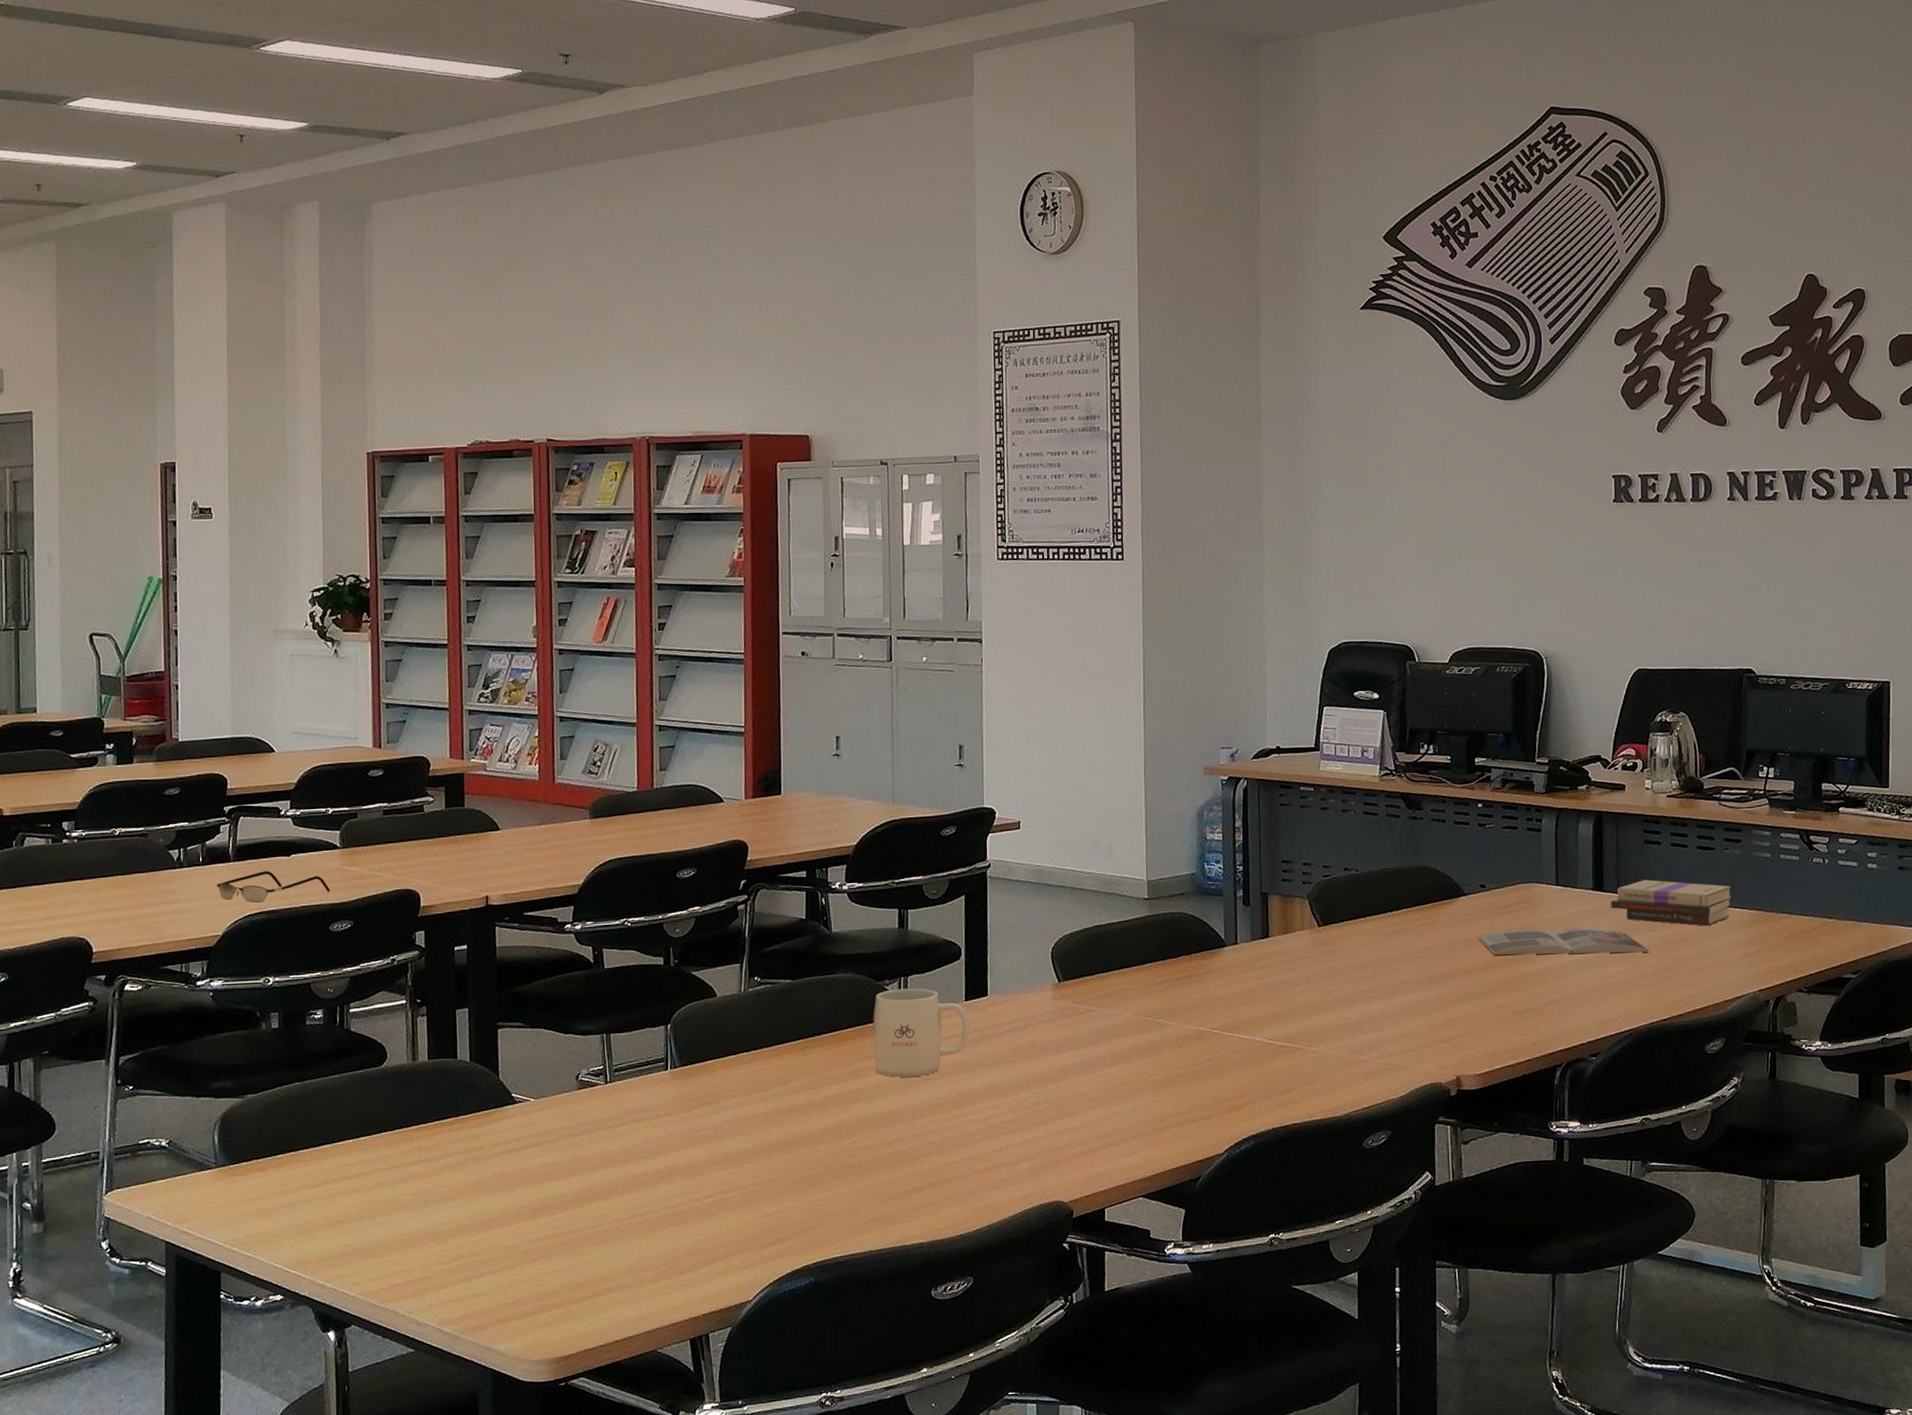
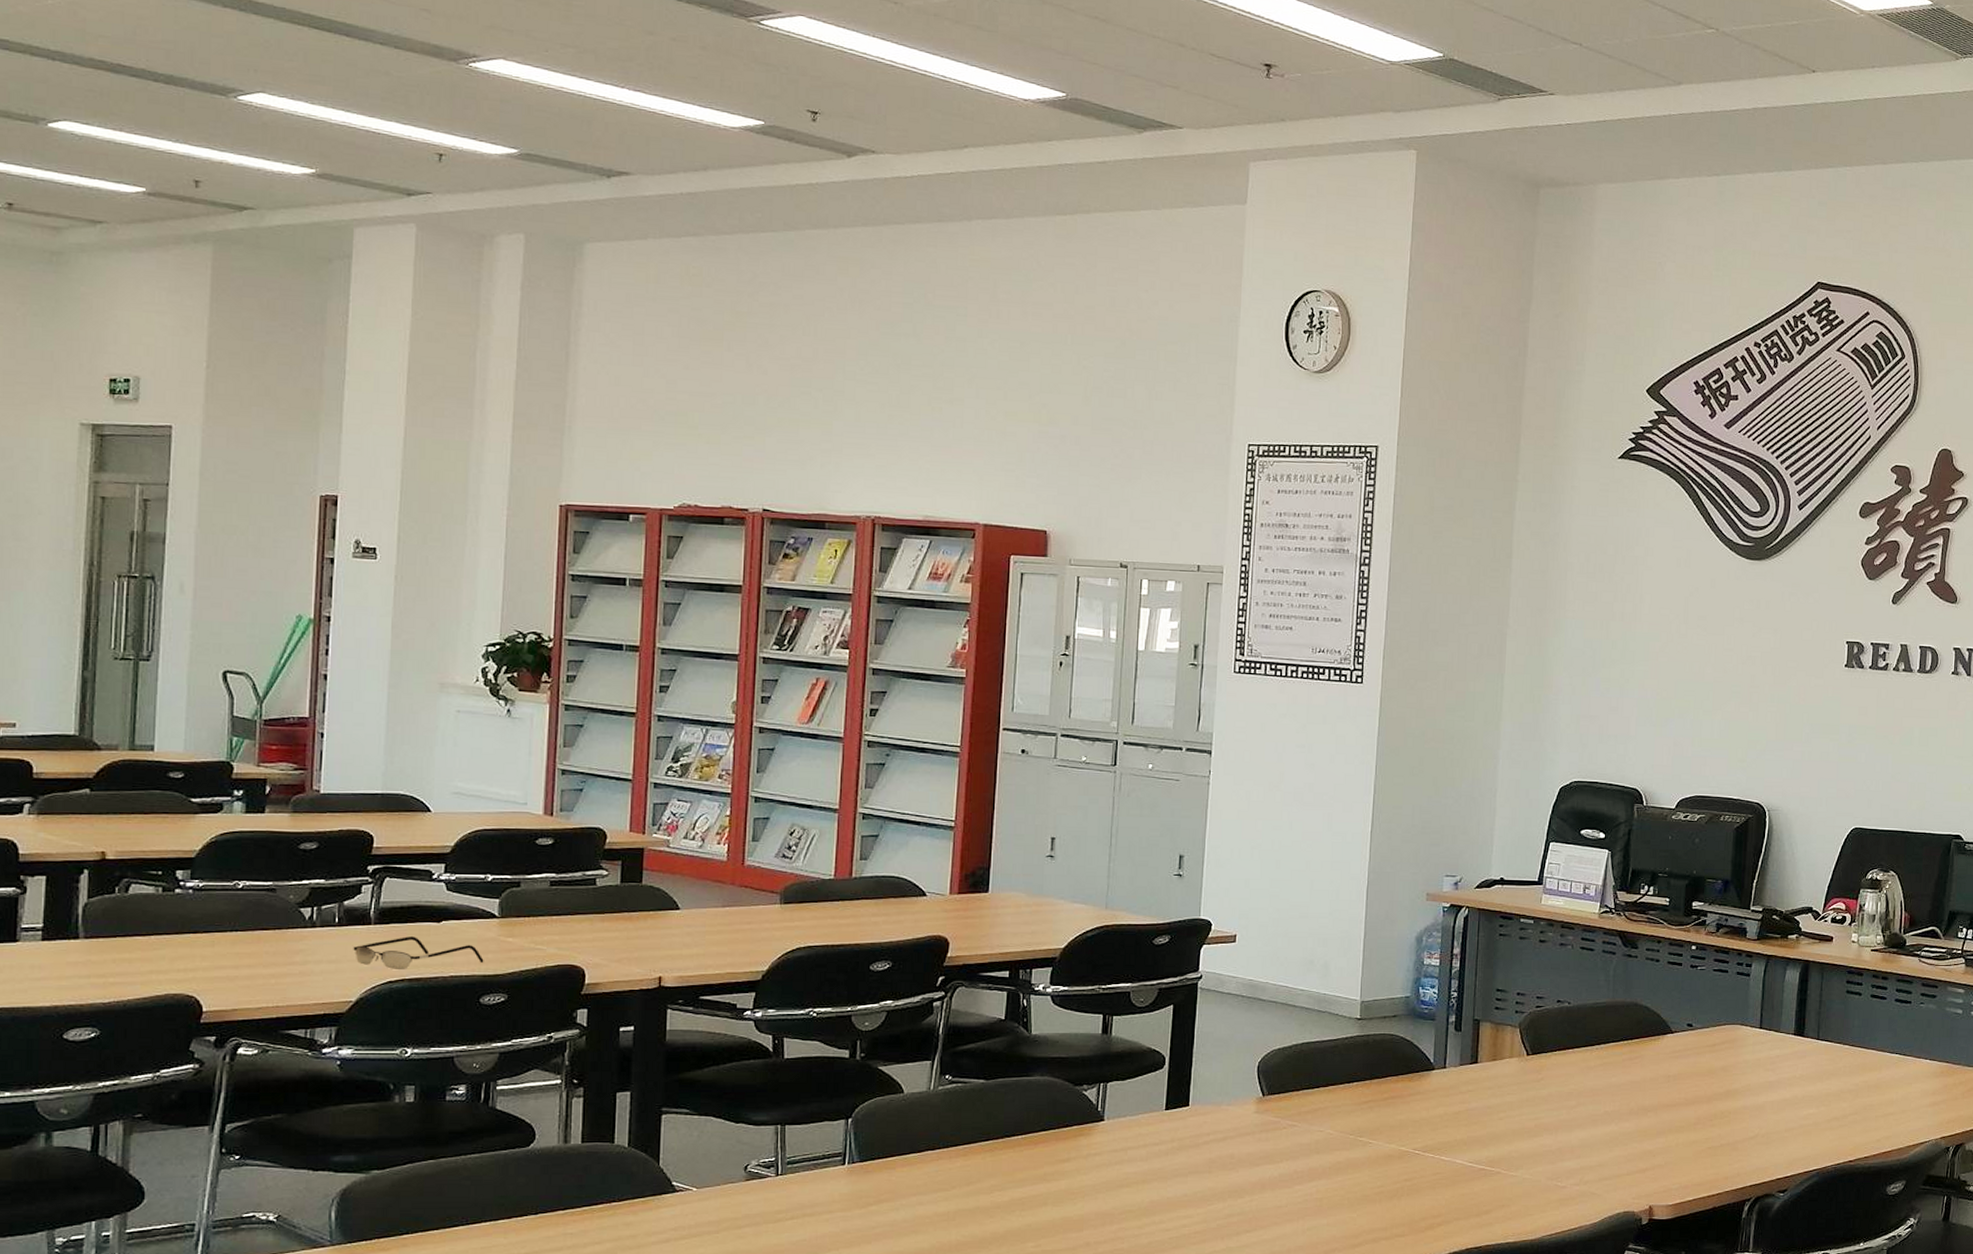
mug: present [872,988,970,1078] -> none [1065,1095,1168,1183]
magazine: present [1478,927,1650,955] -> none [1681,1069,1843,1096]
books: present [1611,879,1732,926] -> none [1810,1028,1924,1075]

